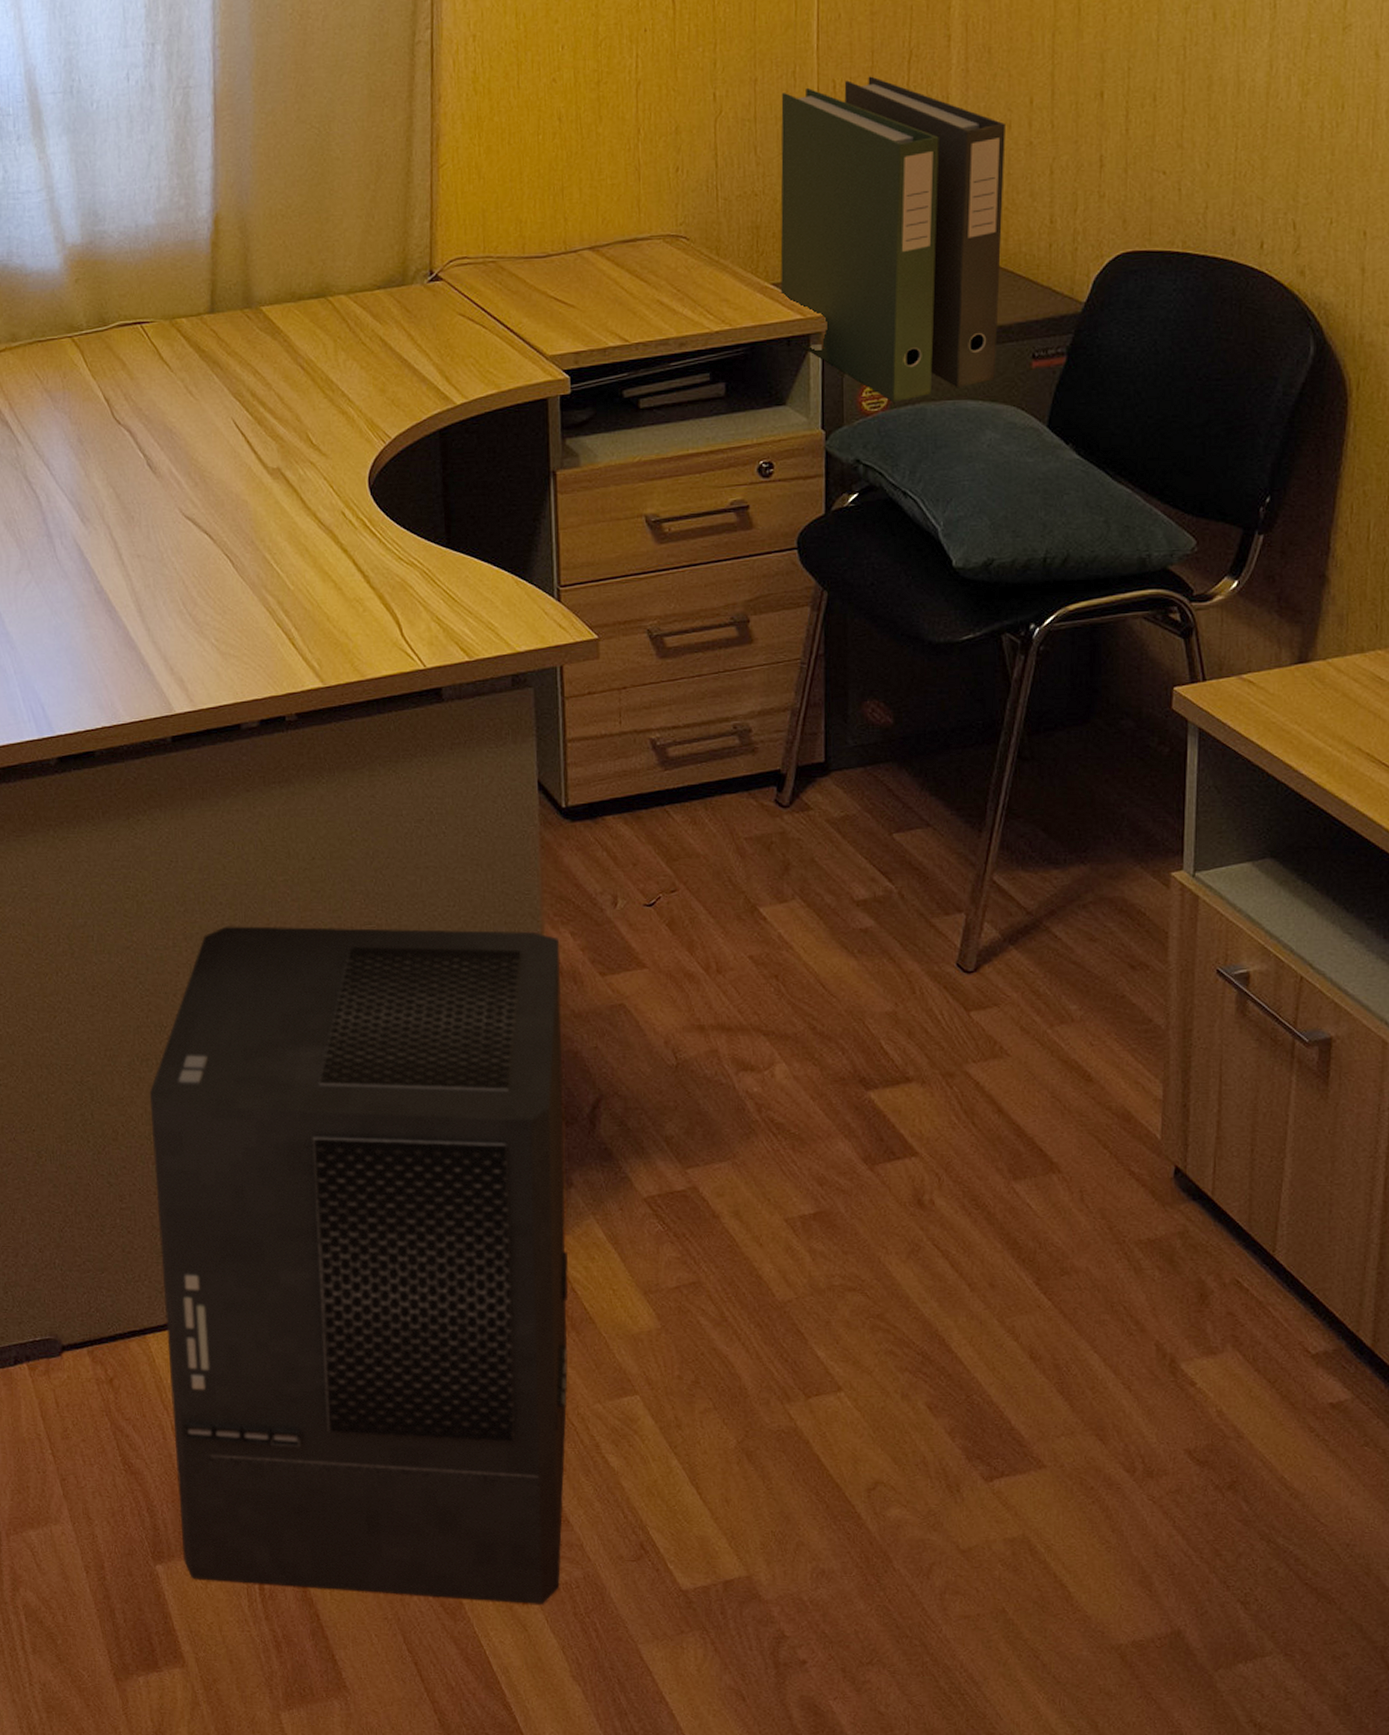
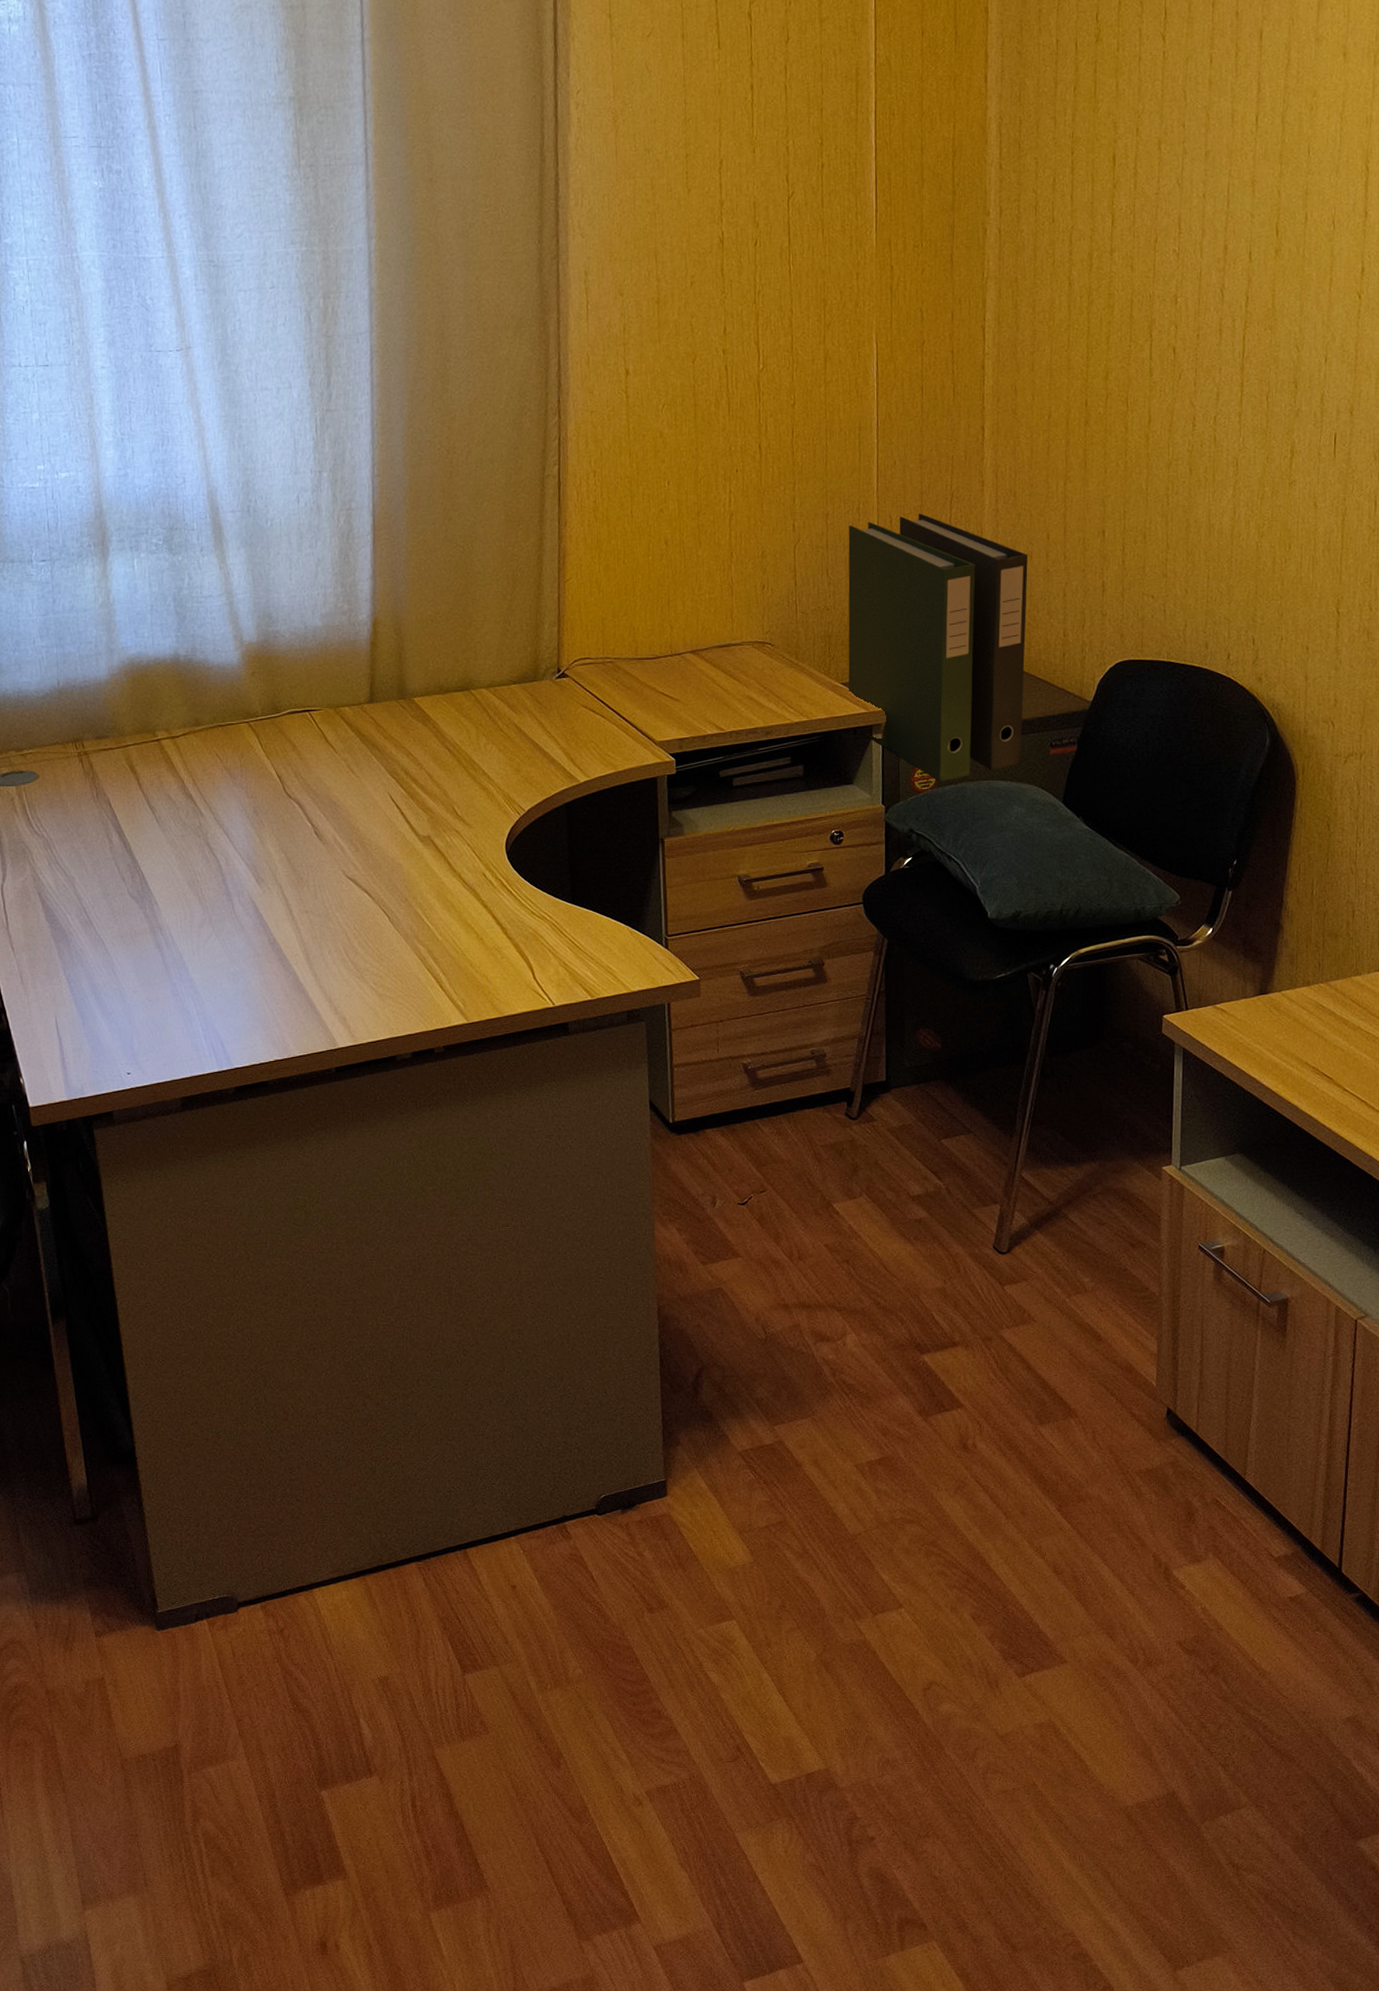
computer tower: present [149,926,569,1604] -> none [315,1228,676,1804]

